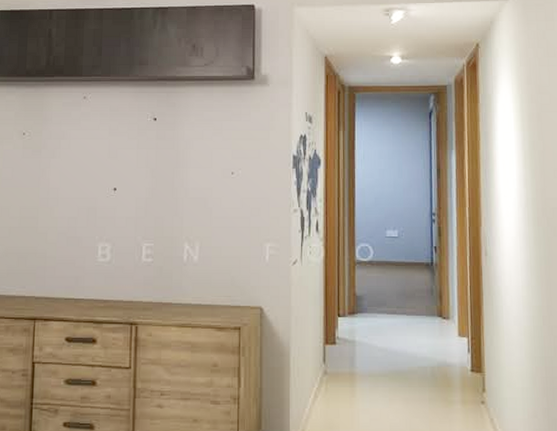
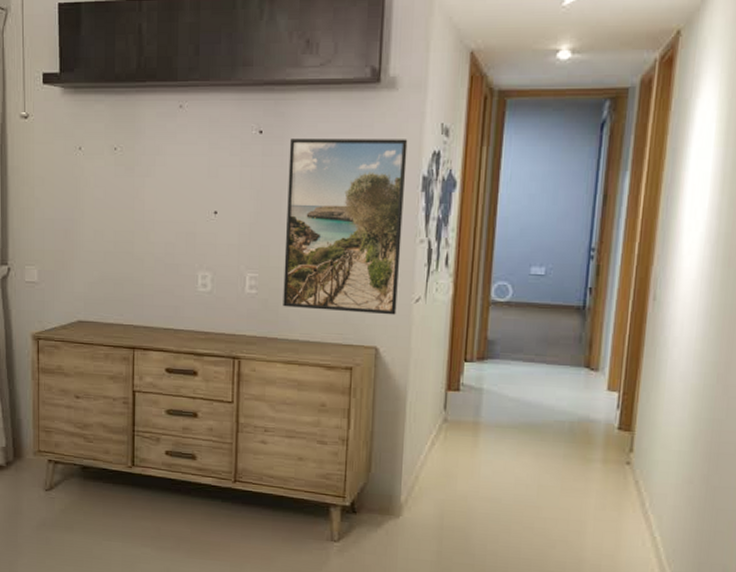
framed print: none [176,125,279,277] -> present [283,139,408,315]

